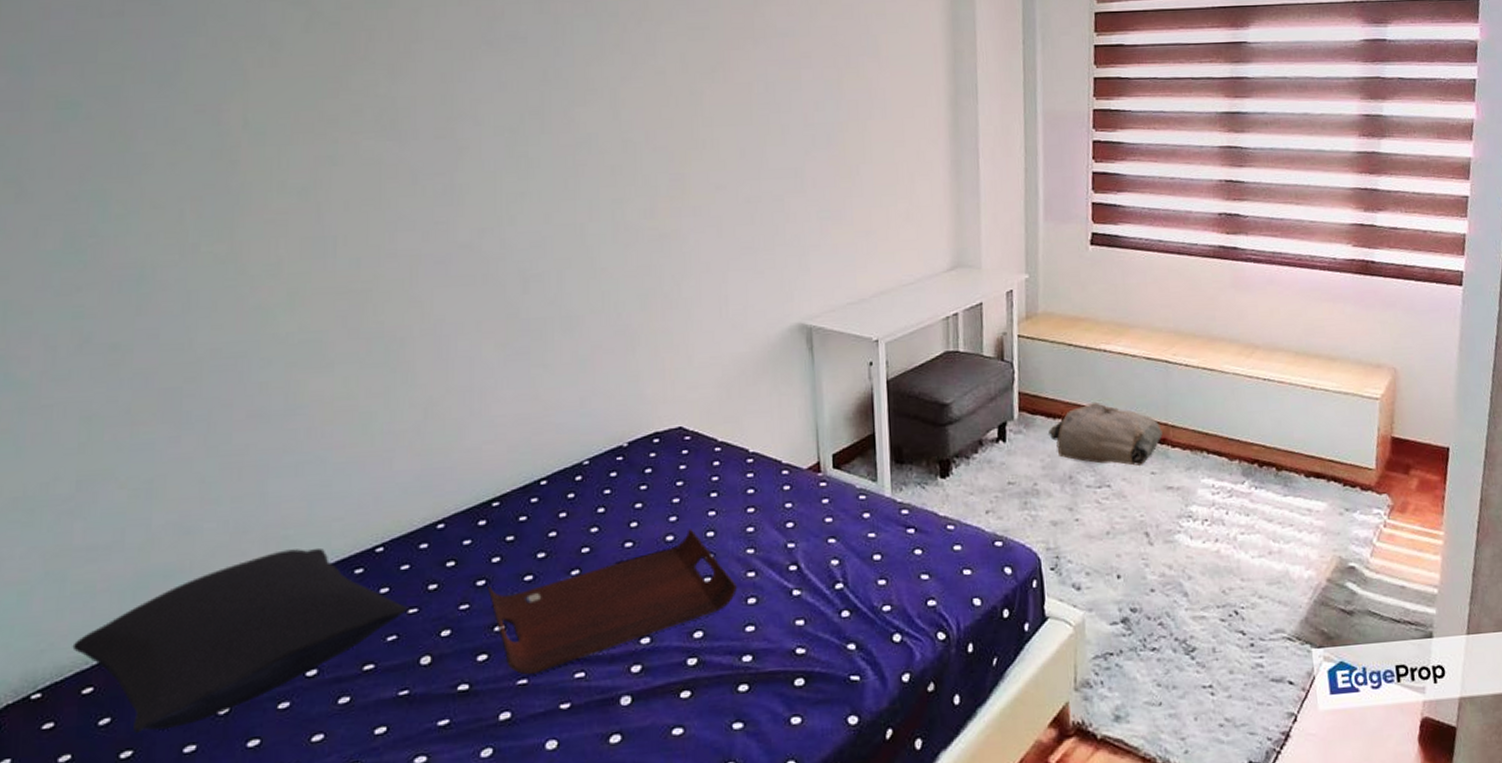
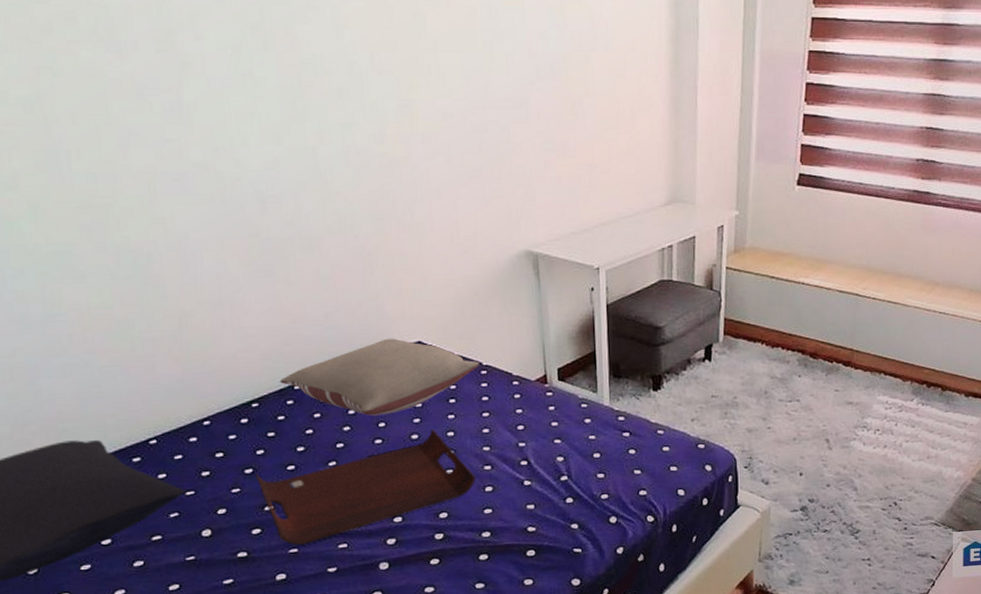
pillow: none [525,424,745,514] -> present [280,338,479,416]
bag: present [1047,401,1163,466] -> none [748,328,848,384]

